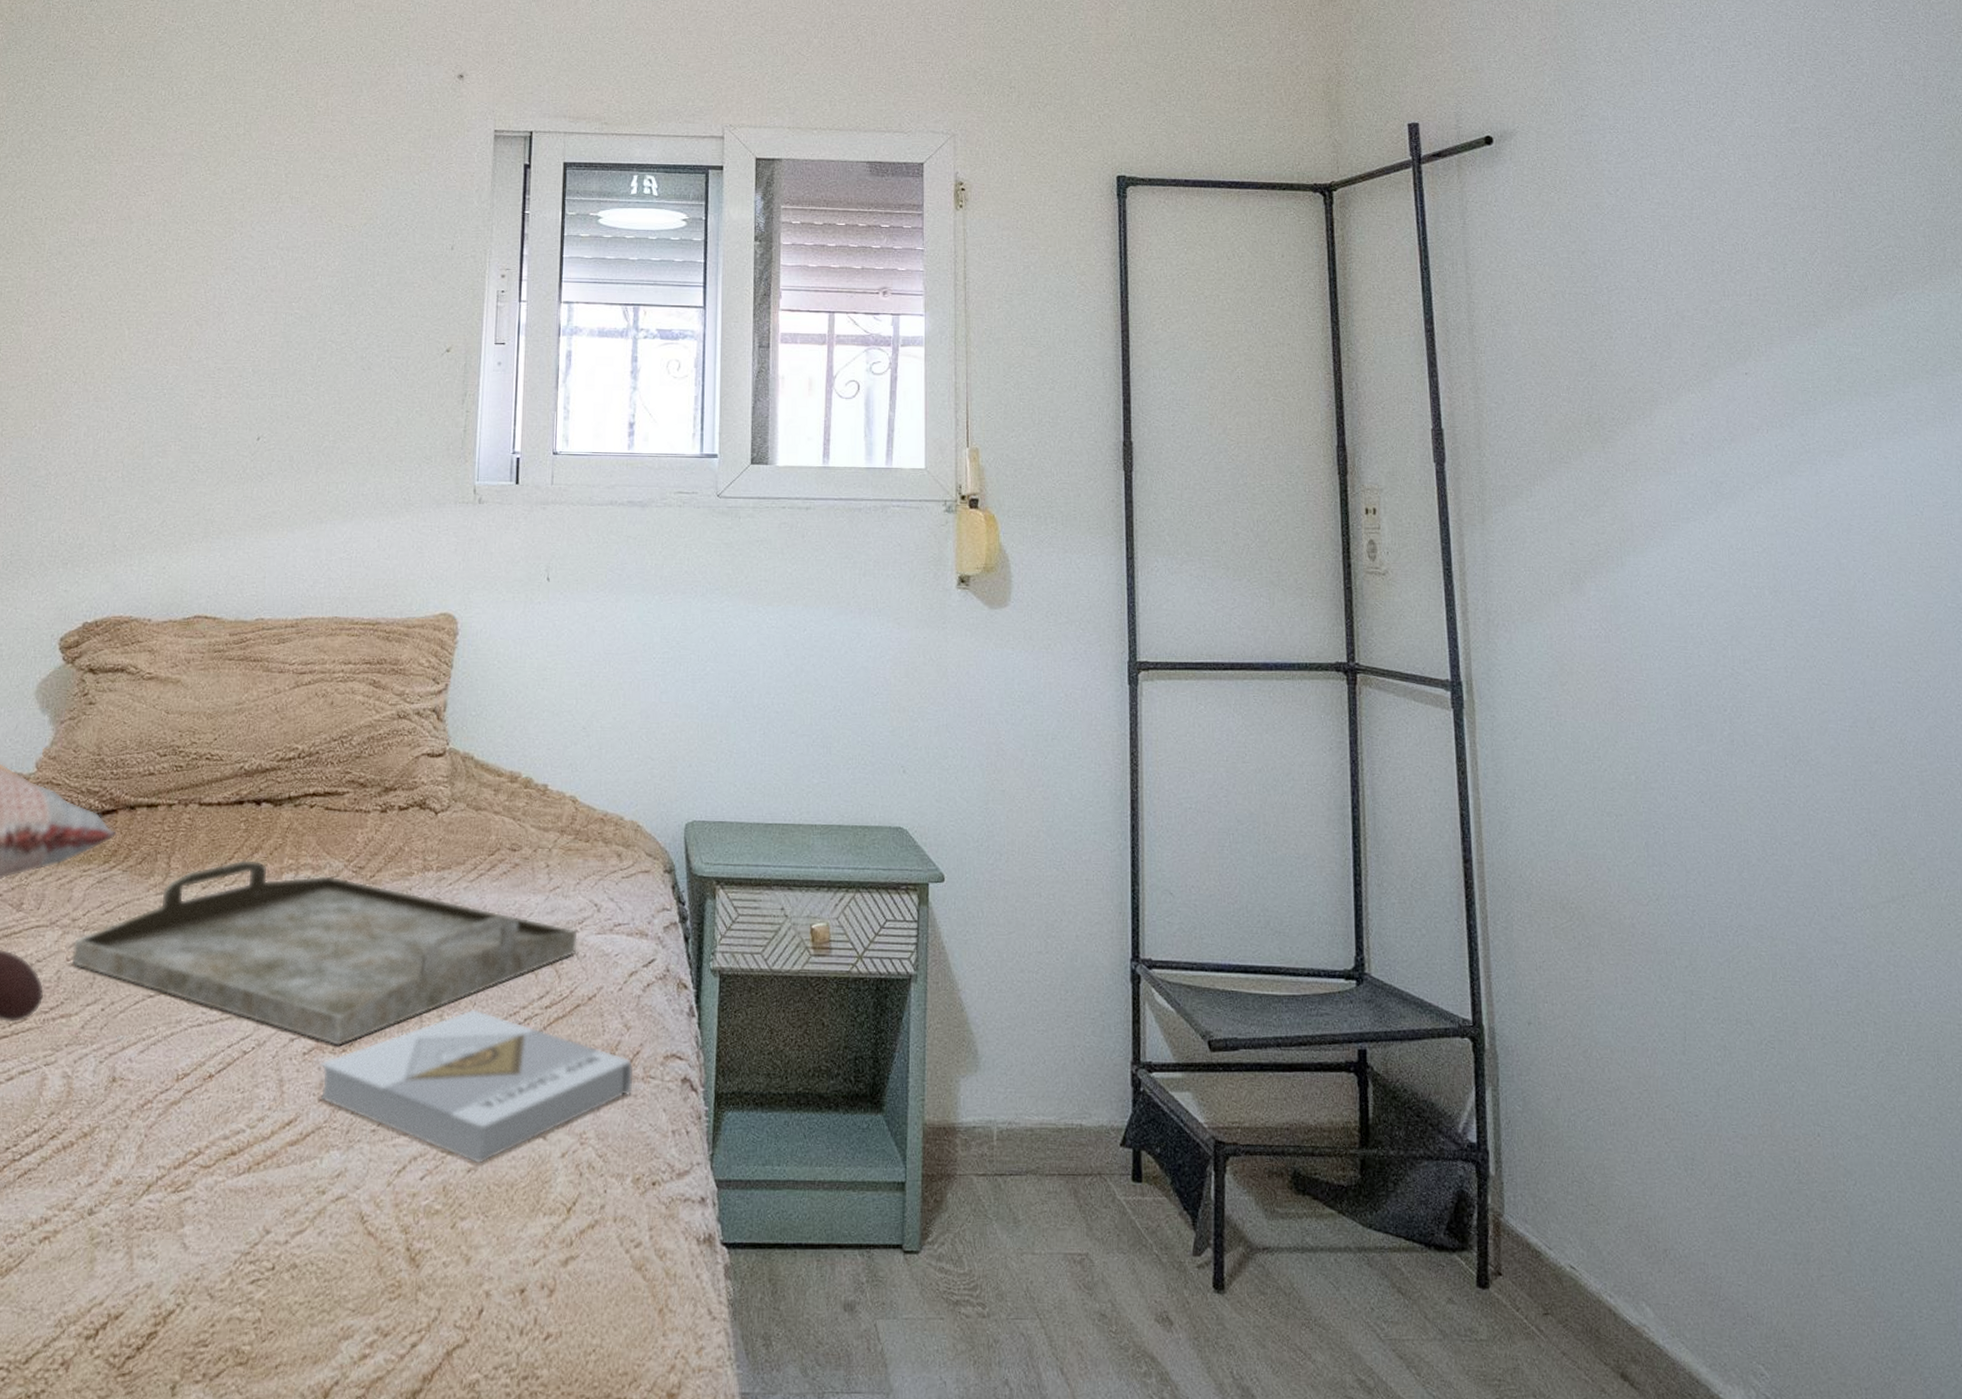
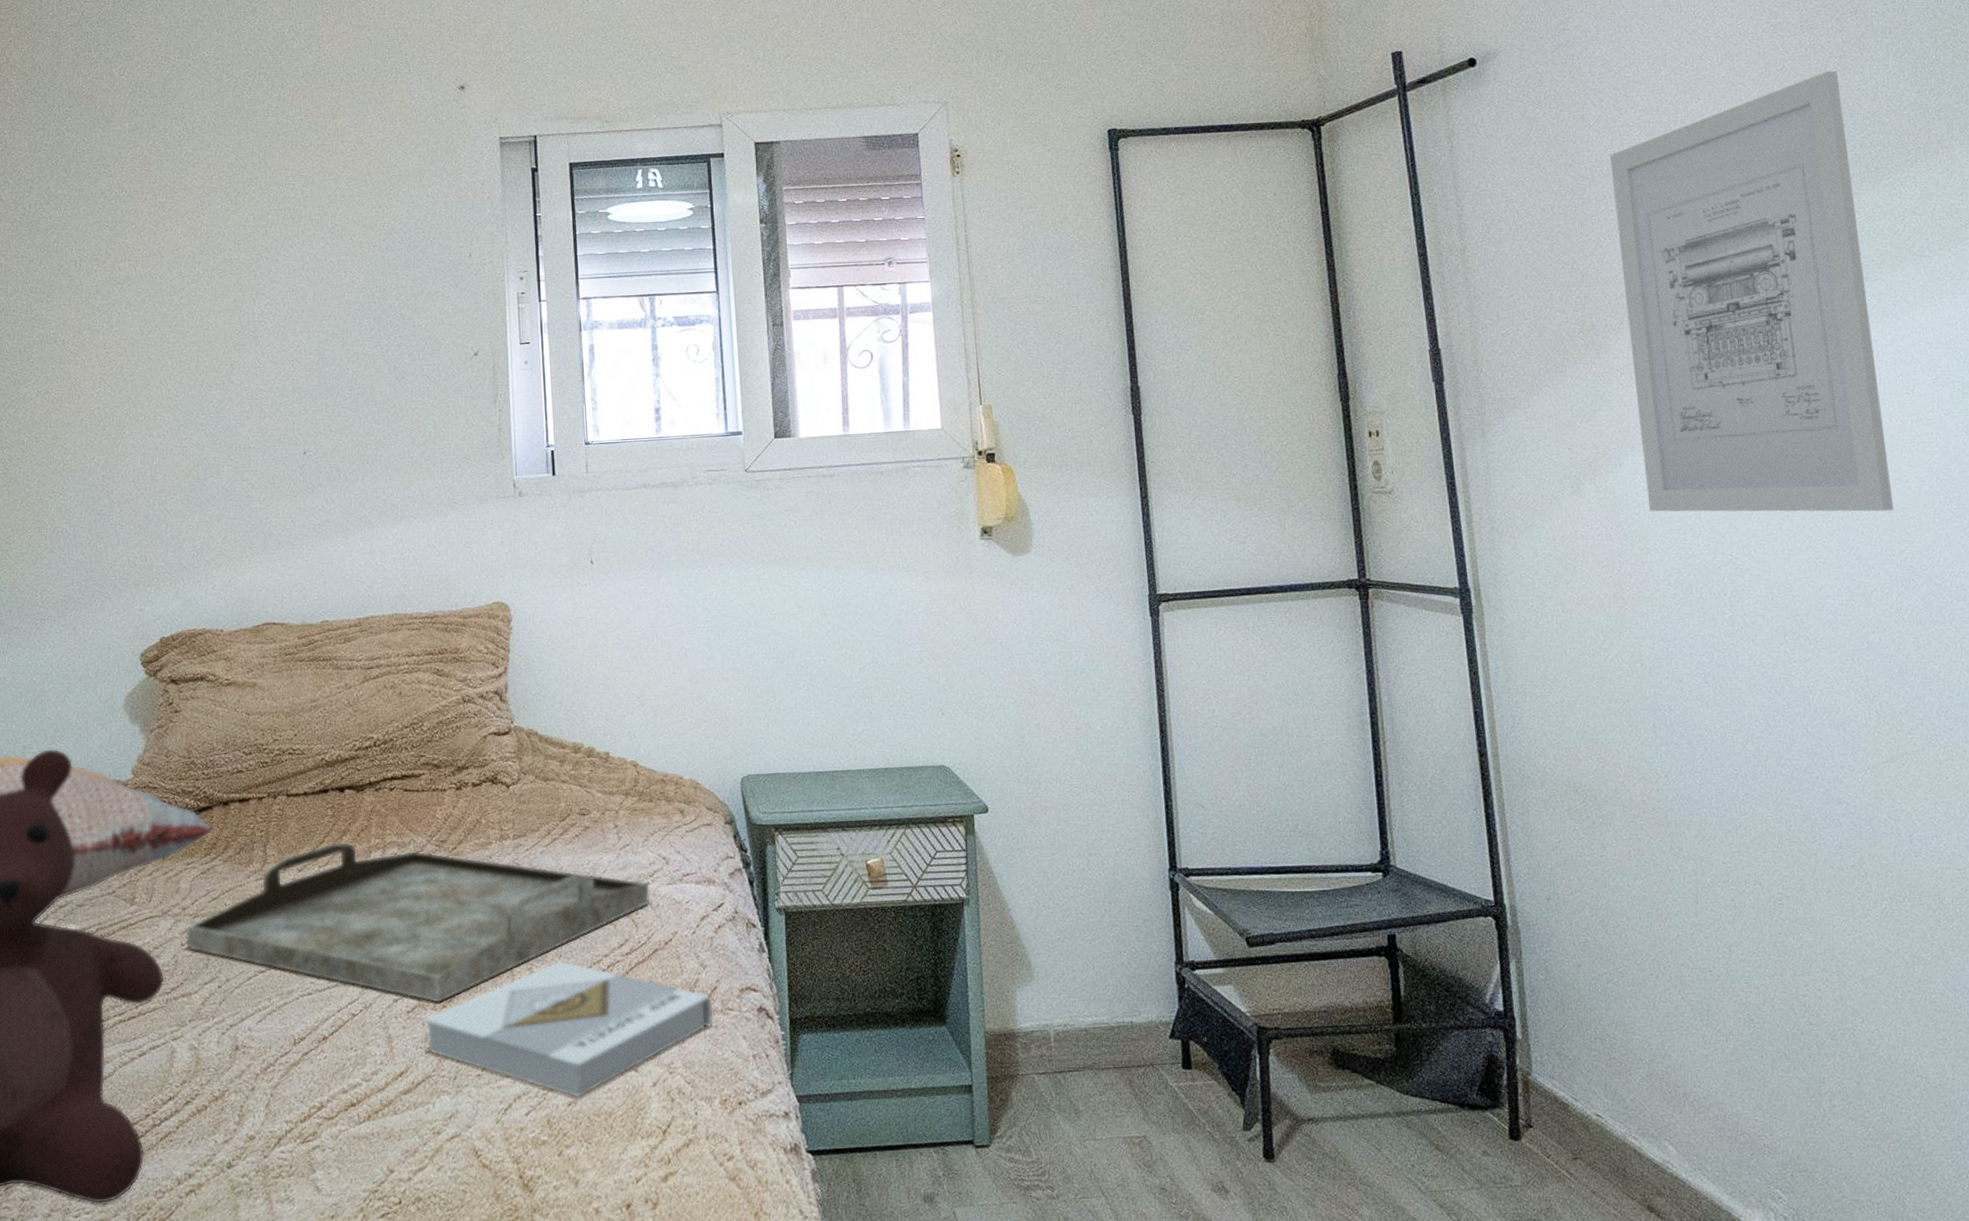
wall art: none [1623,180,1900,636] -> present [1610,70,1894,512]

